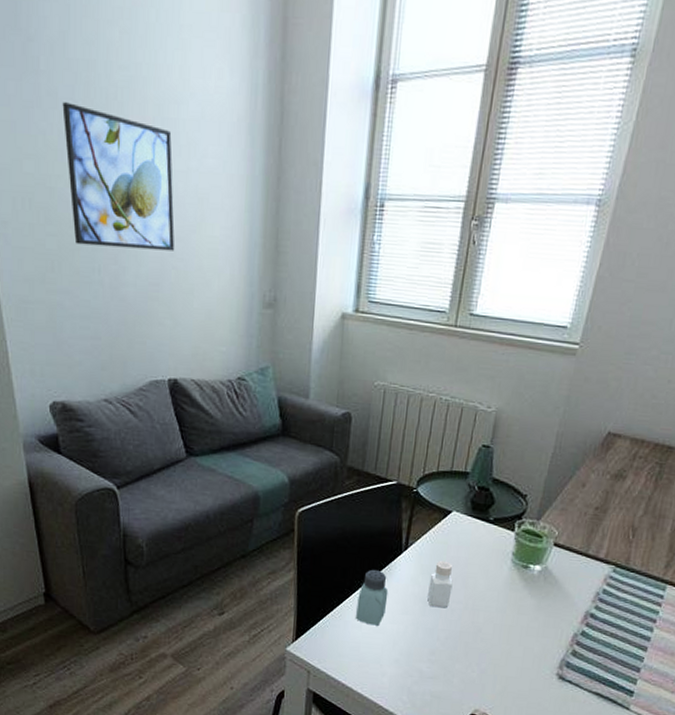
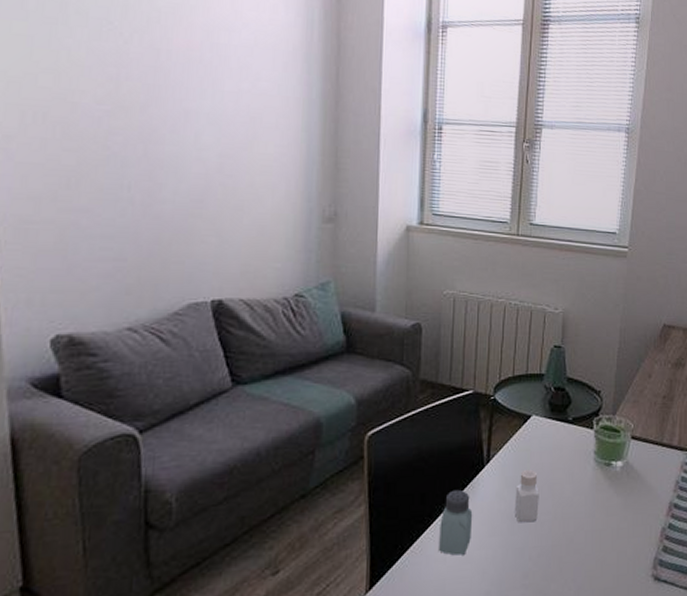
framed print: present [62,102,175,251] -> none [93,21,223,168]

